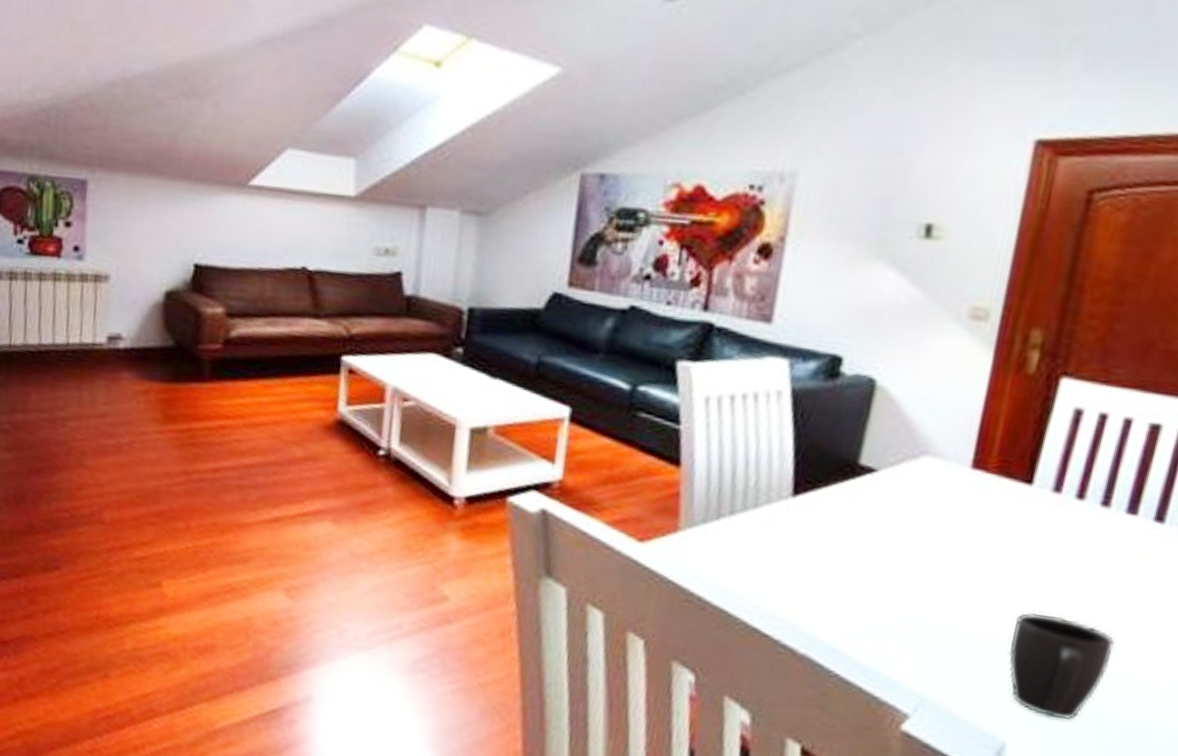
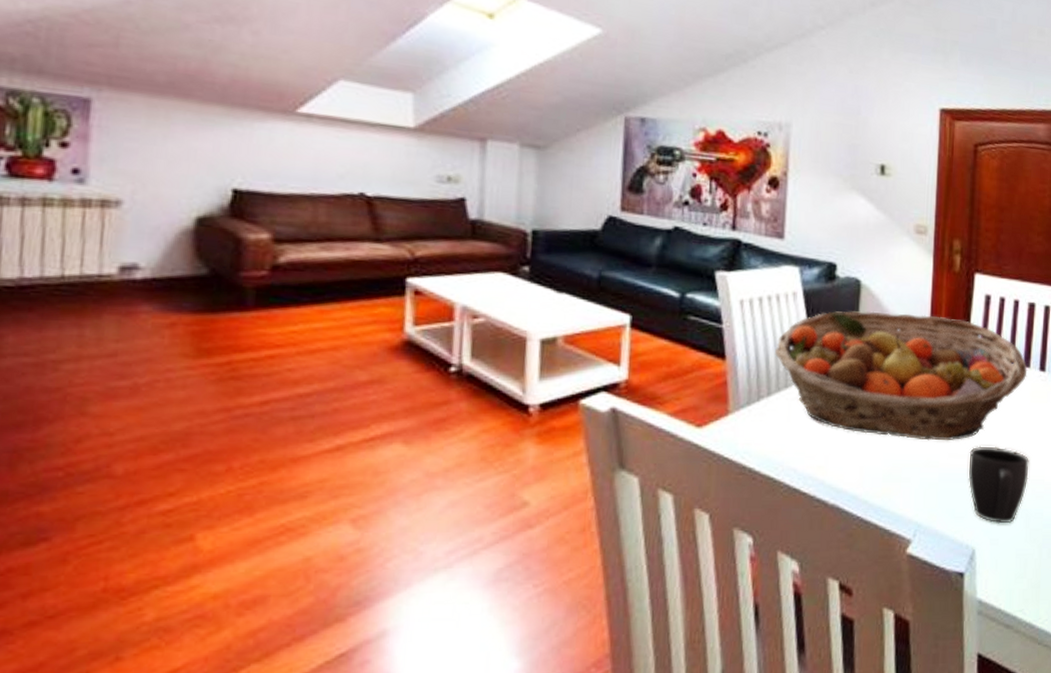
fruit basket: none [745,418,1132,600] -> present [775,311,1028,441]

